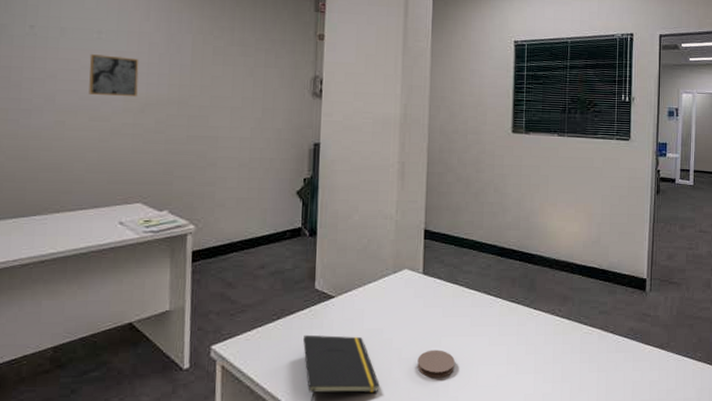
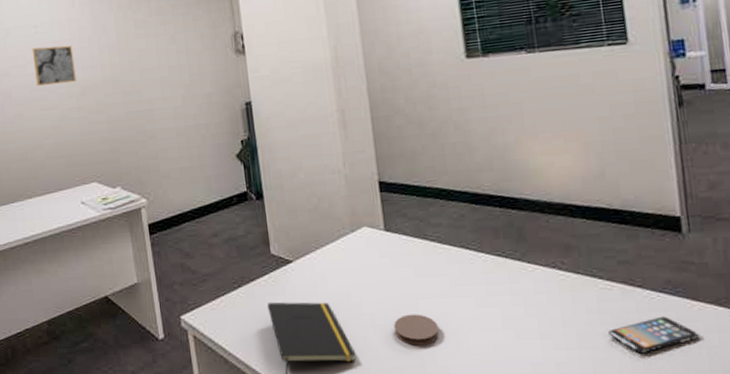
smartphone: none [585,356,646,386] -> present [608,316,700,354]

